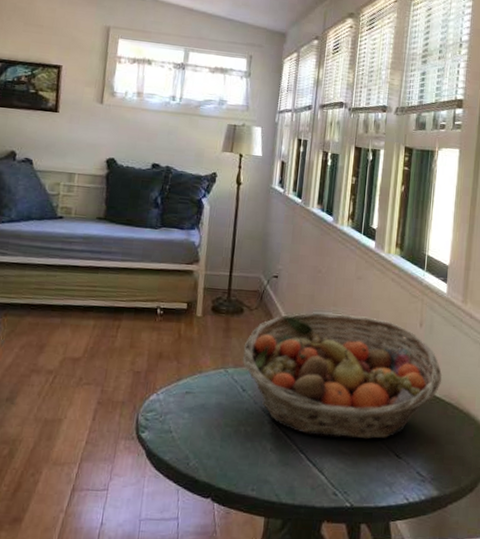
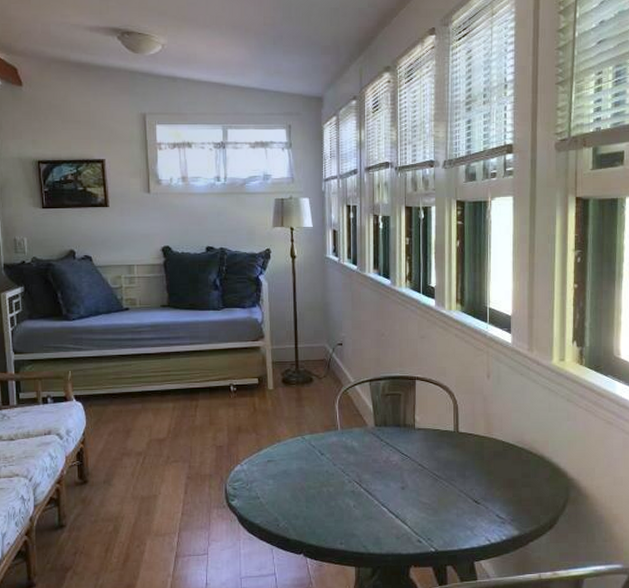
fruit basket: present [242,313,443,440] -> none [317,374,514,490]

